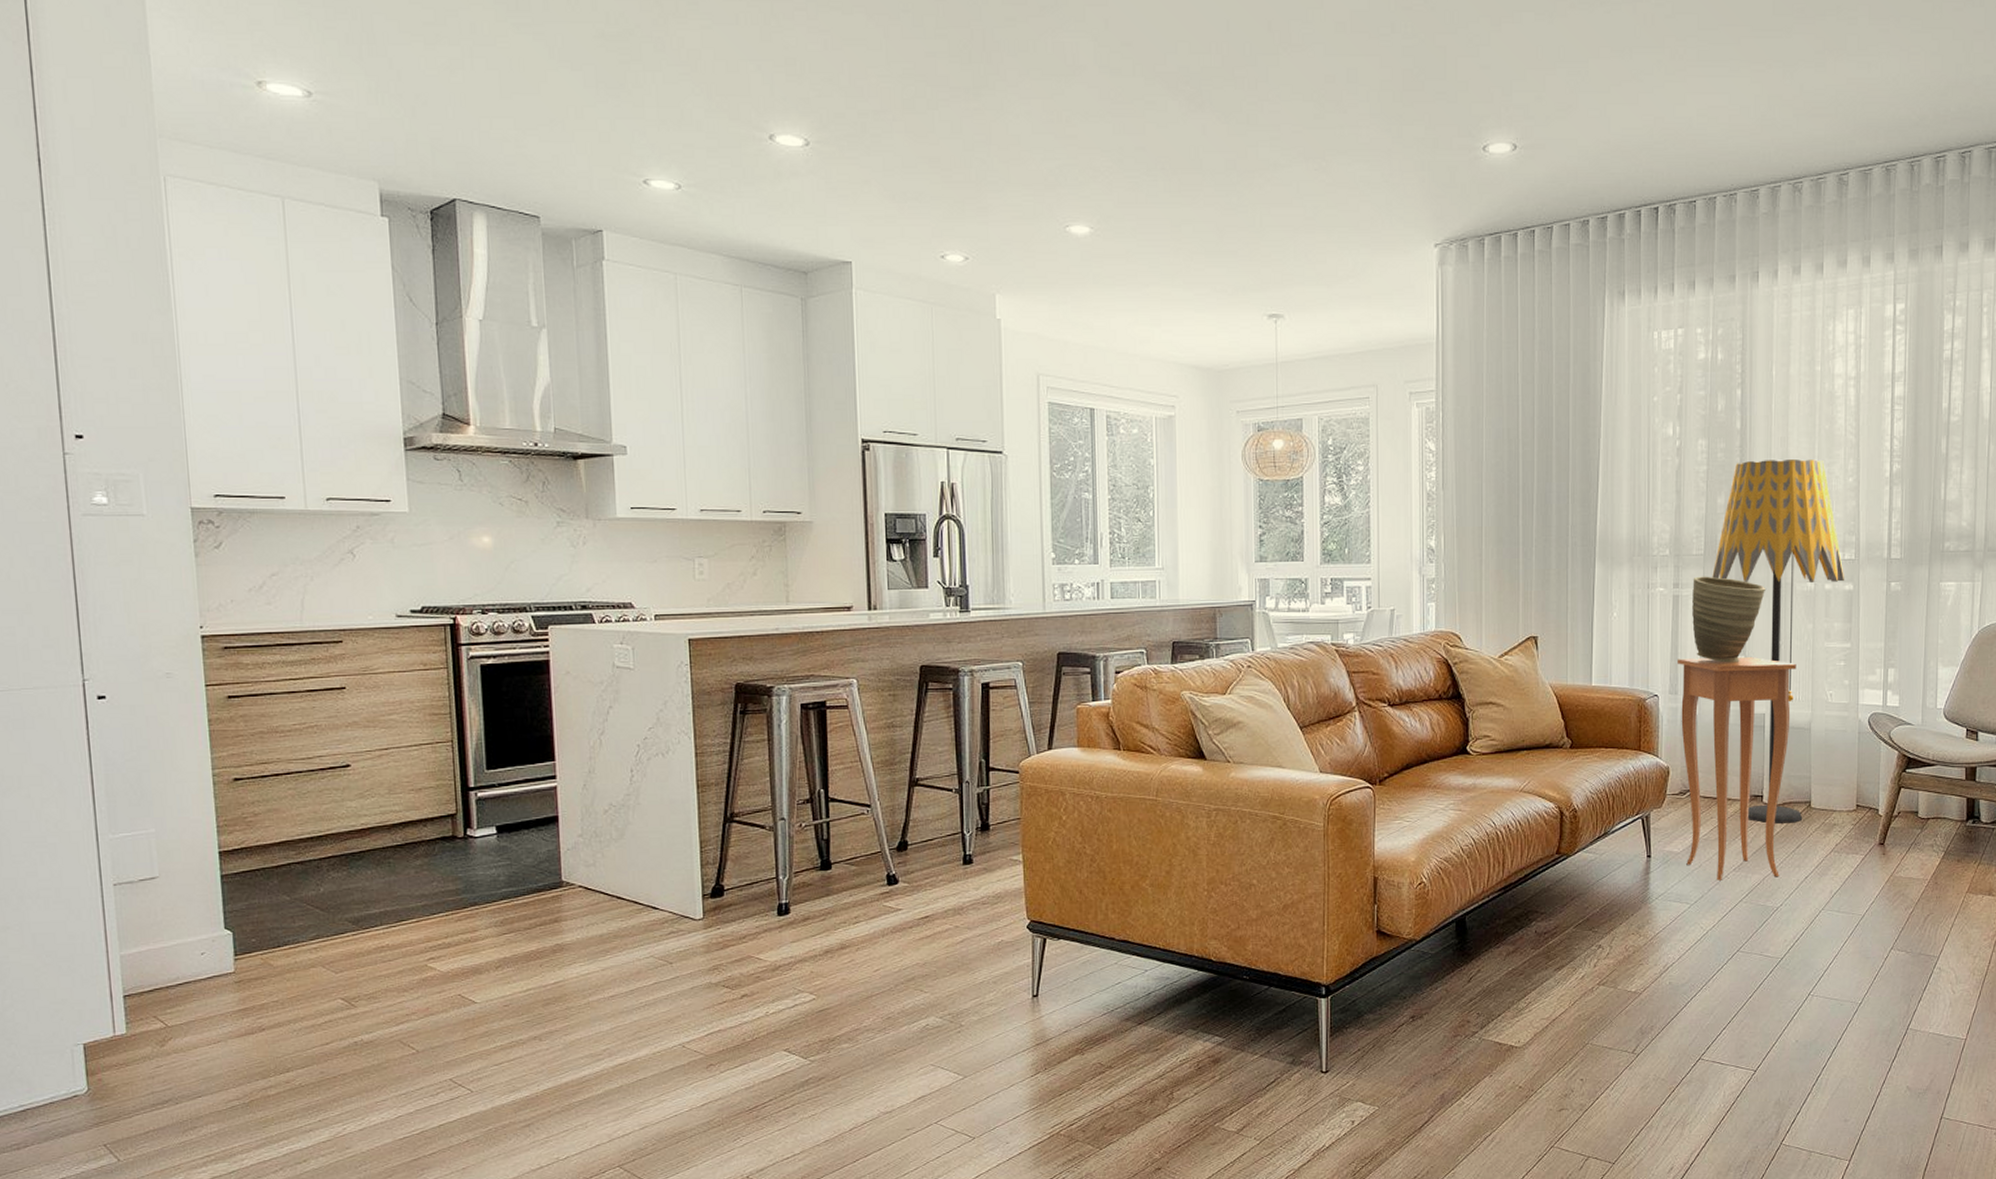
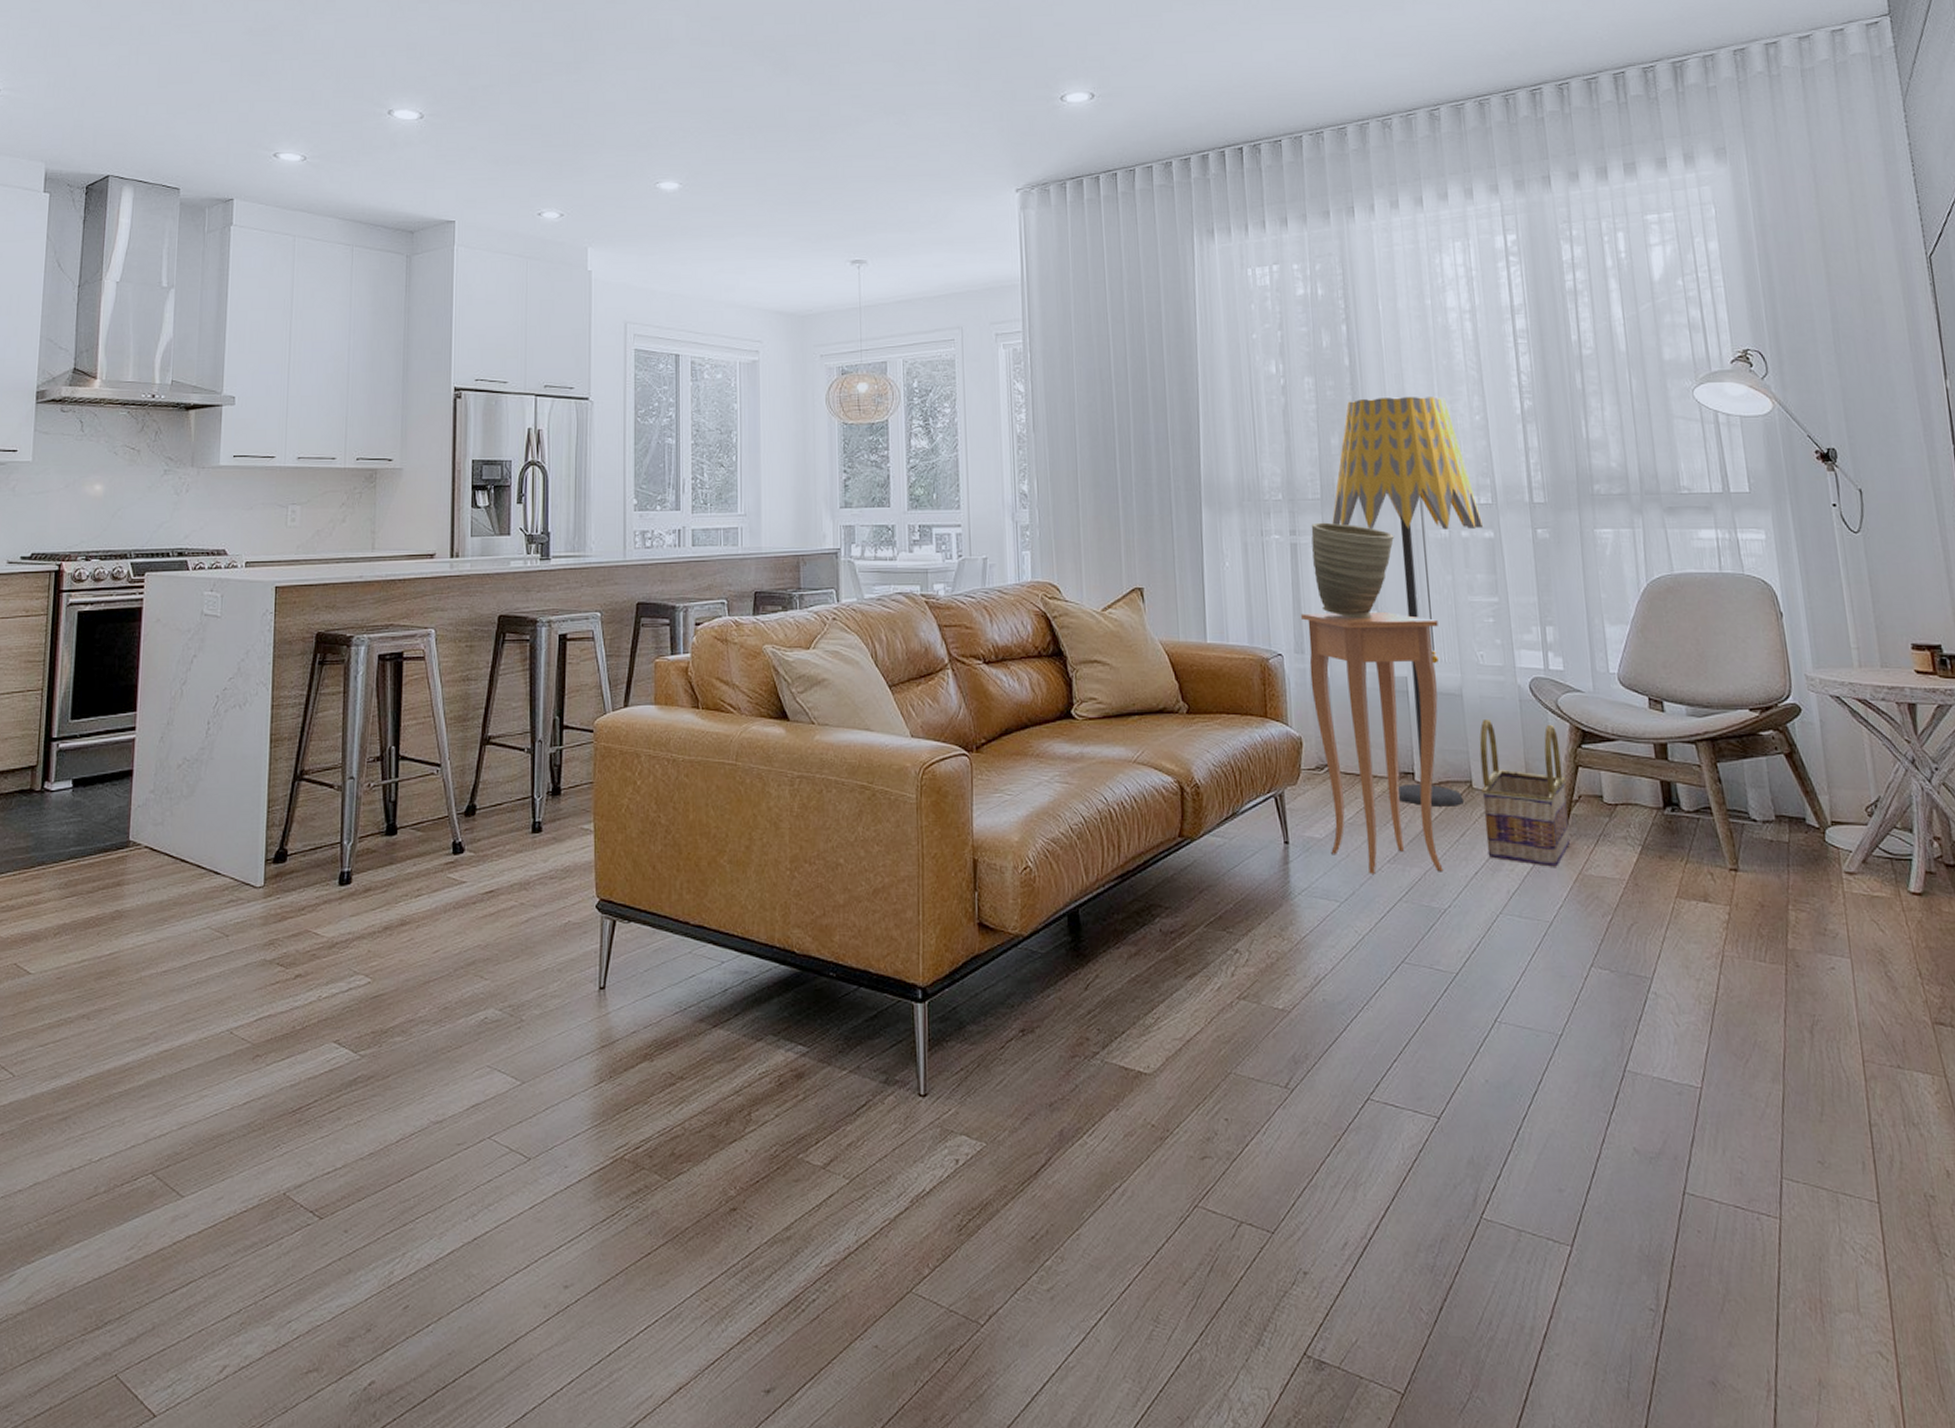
basket: none [1817,748,1889,871] -> present [1479,718,1571,867]

